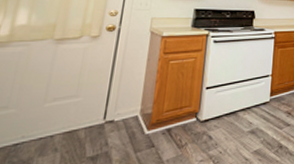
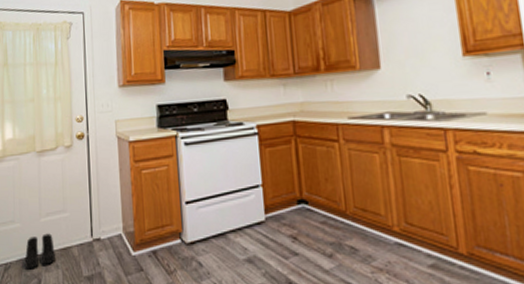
boots: none [11,118,57,156] -> present [24,233,55,269]

